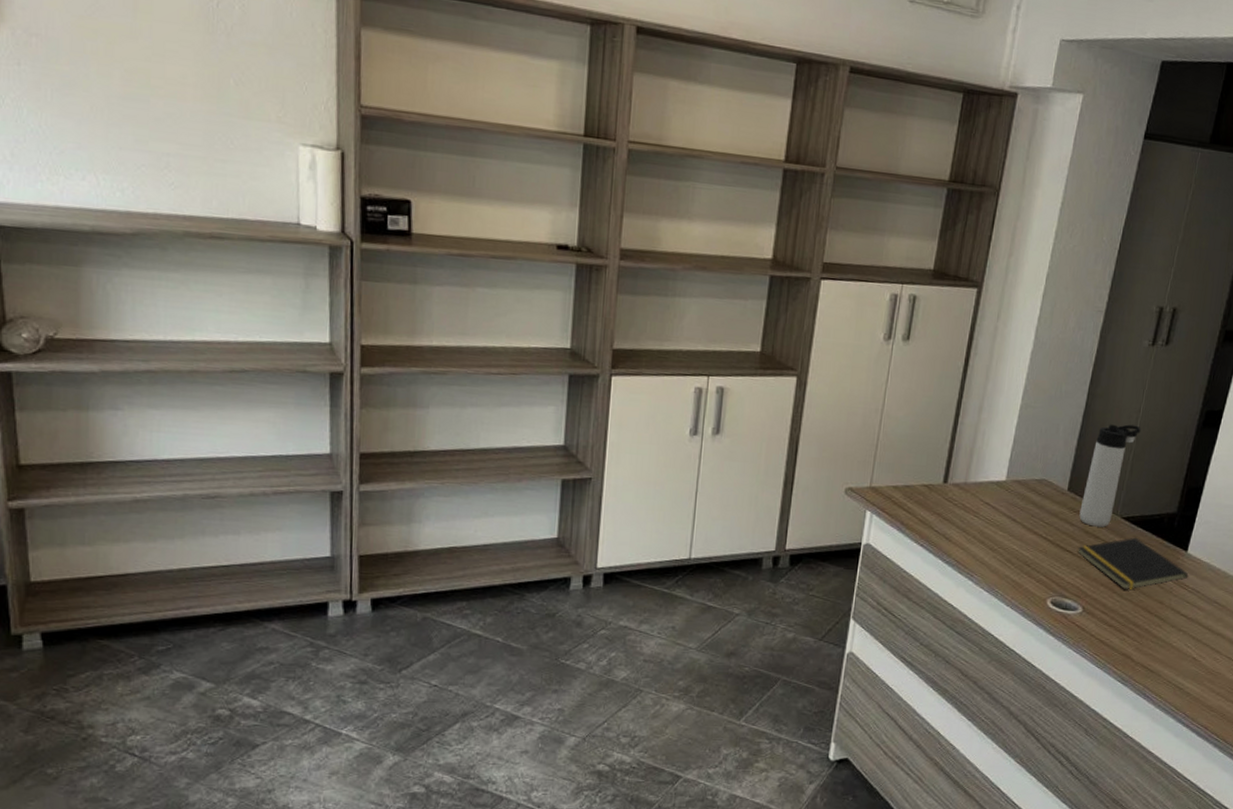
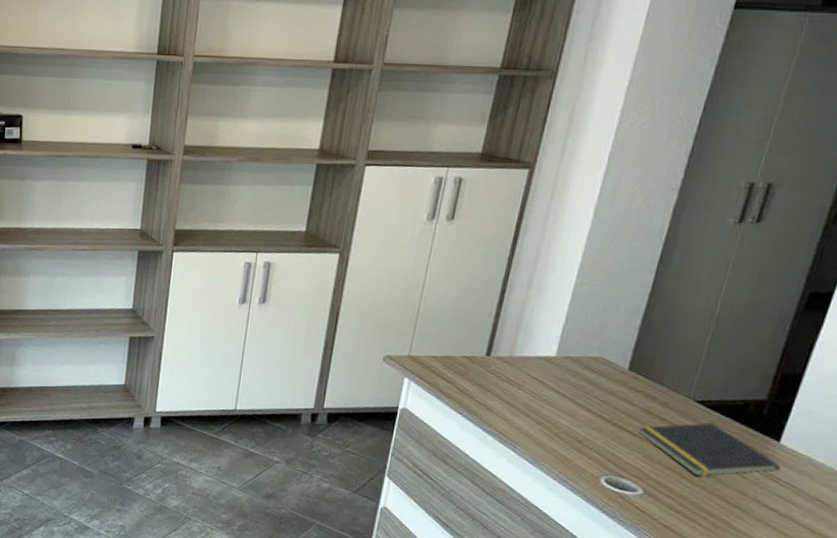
thermos bottle: present [1079,424,1141,527] -> none [641,304,722,410]

